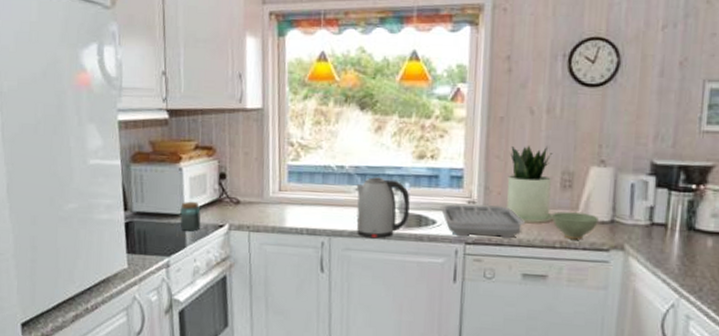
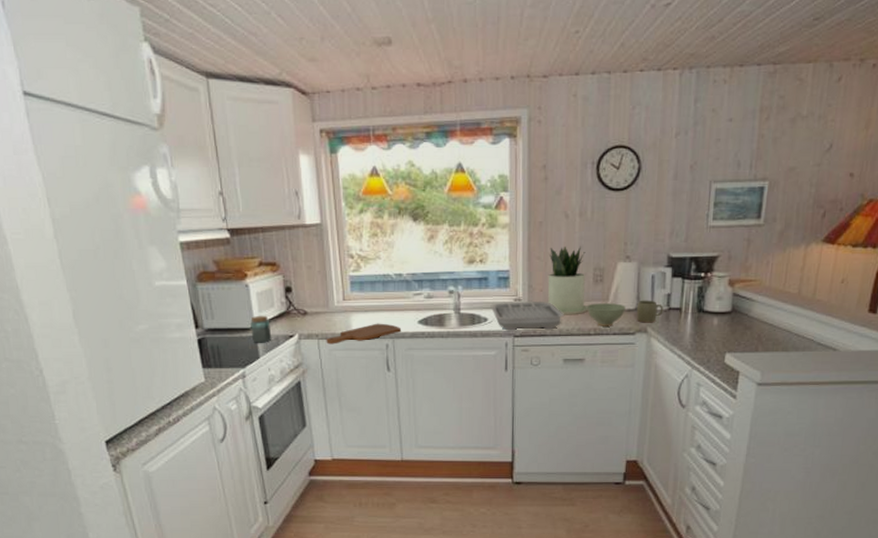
cutting board: none [257,218,340,238] -> present [326,323,402,345]
kettle: present [356,177,410,239] -> none [414,282,463,338]
mug: none [611,211,645,239] -> present [636,300,664,323]

